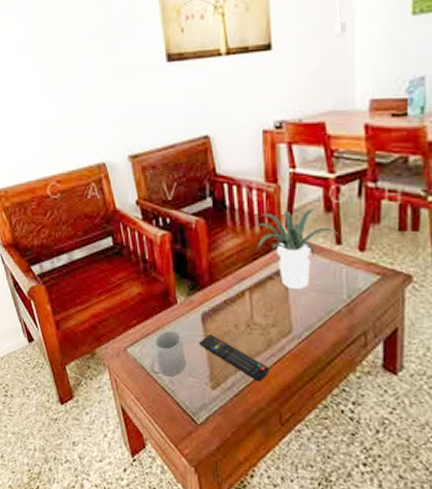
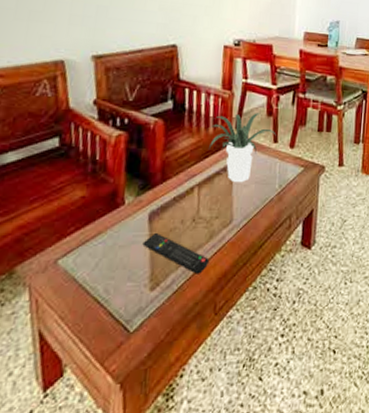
mug: present [150,330,186,377] -> none [83,233,127,286]

